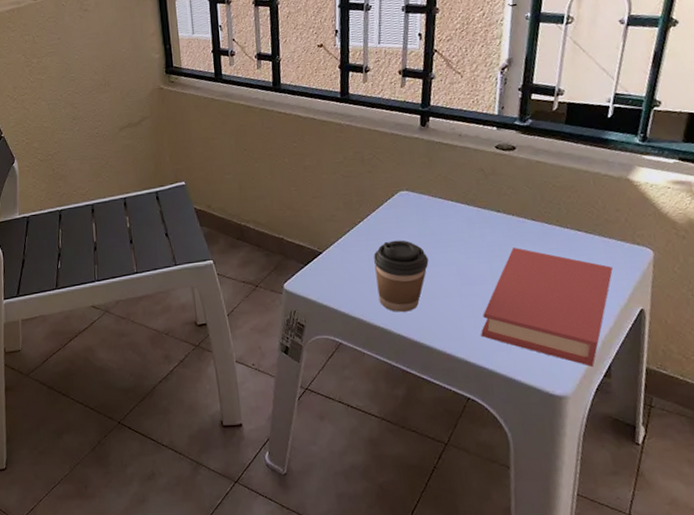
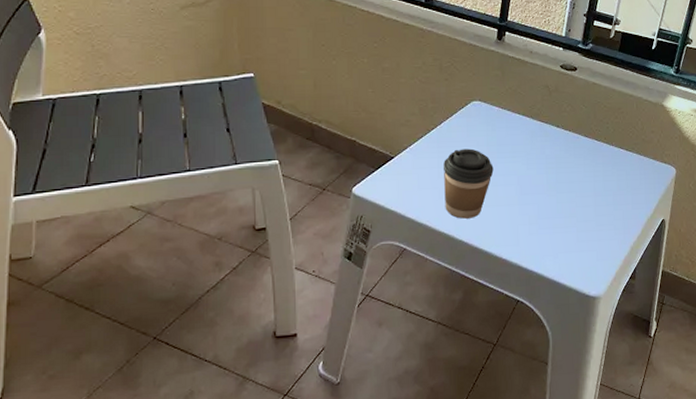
book: present [481,248,613,368] -> none [534,161,644,271]

